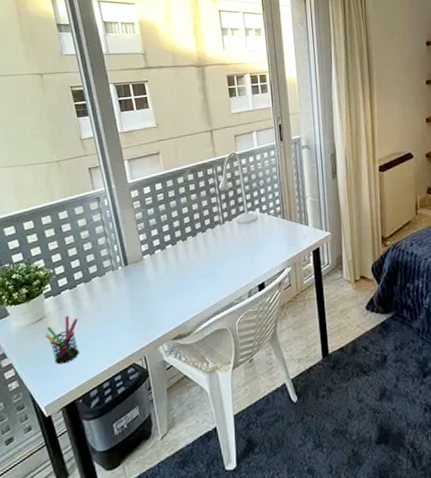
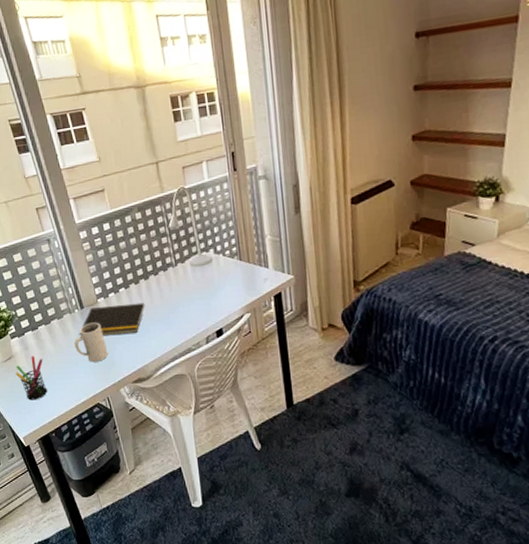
mug: none [114,279,149,320] -> present [74,322,108,362]
notepad: none [120,258,191,294] -> present [79,302,145,337]

